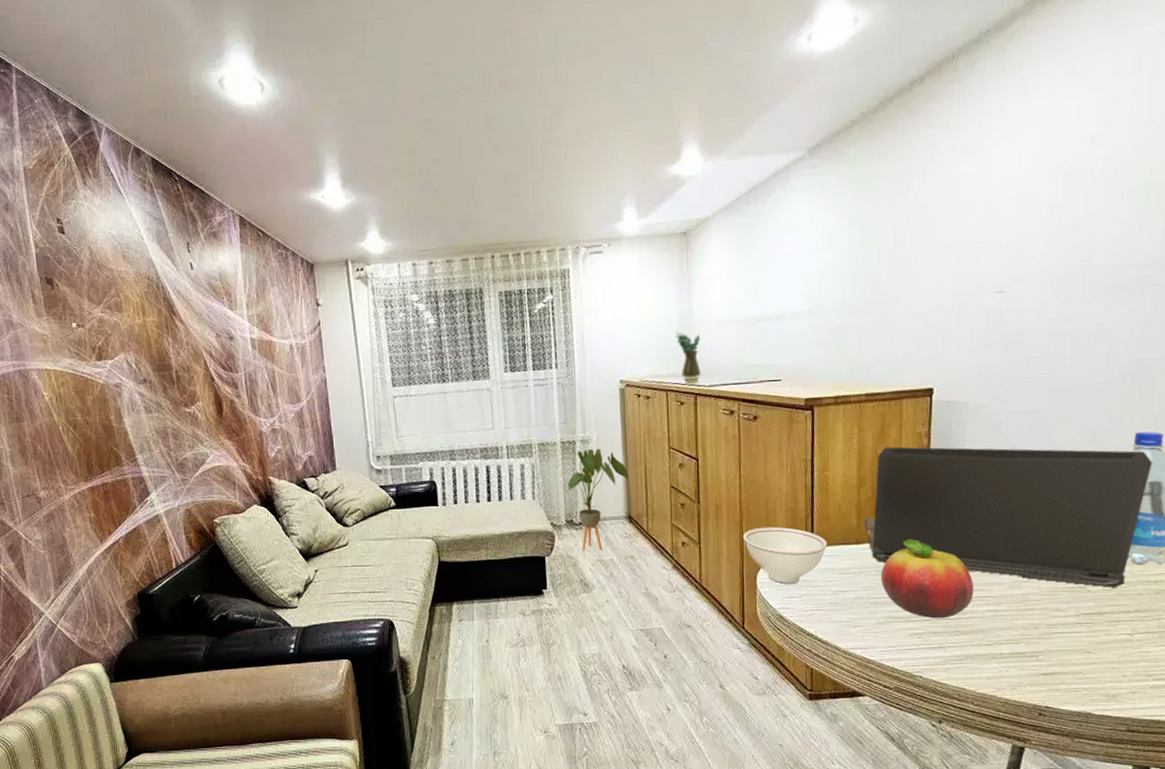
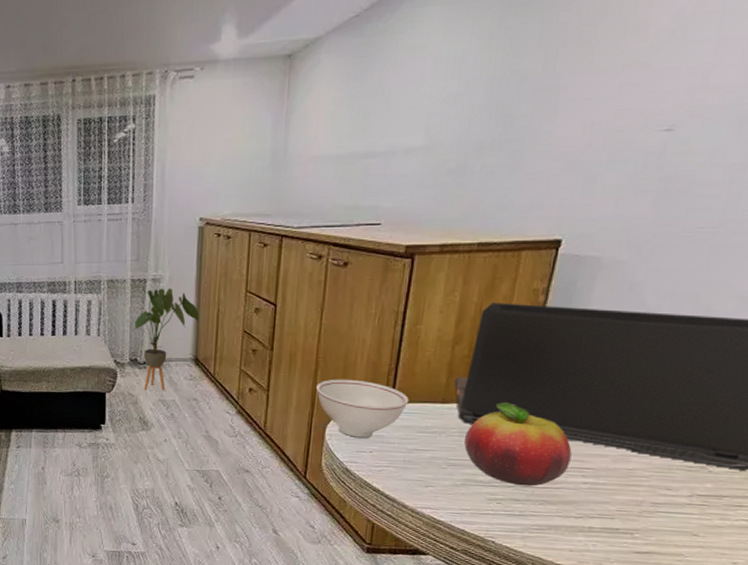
vase: present [676,332,701,384] -> none [266,167,294,224]

